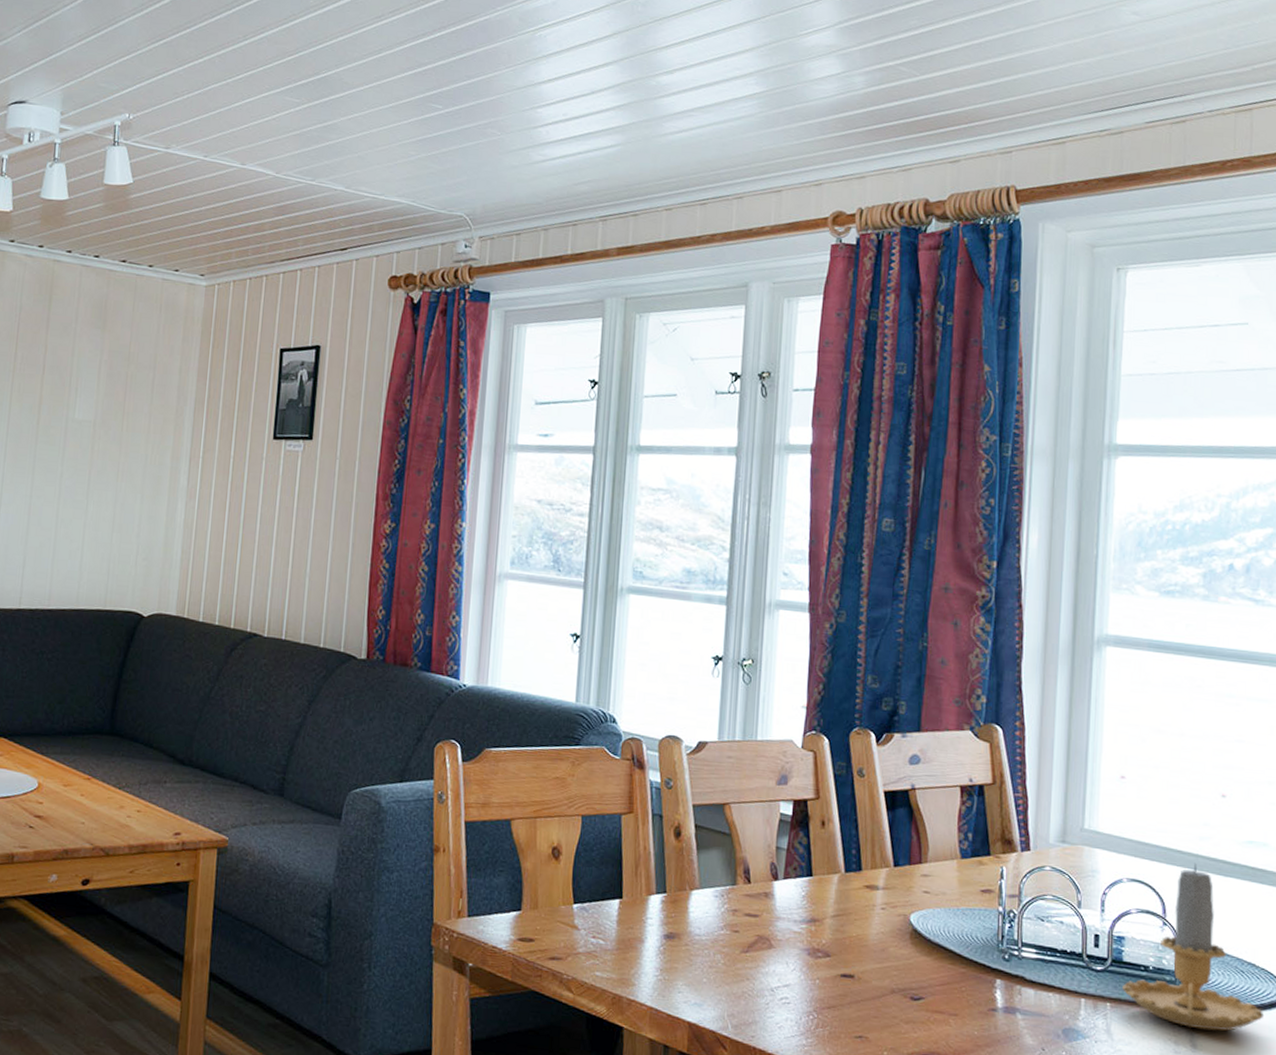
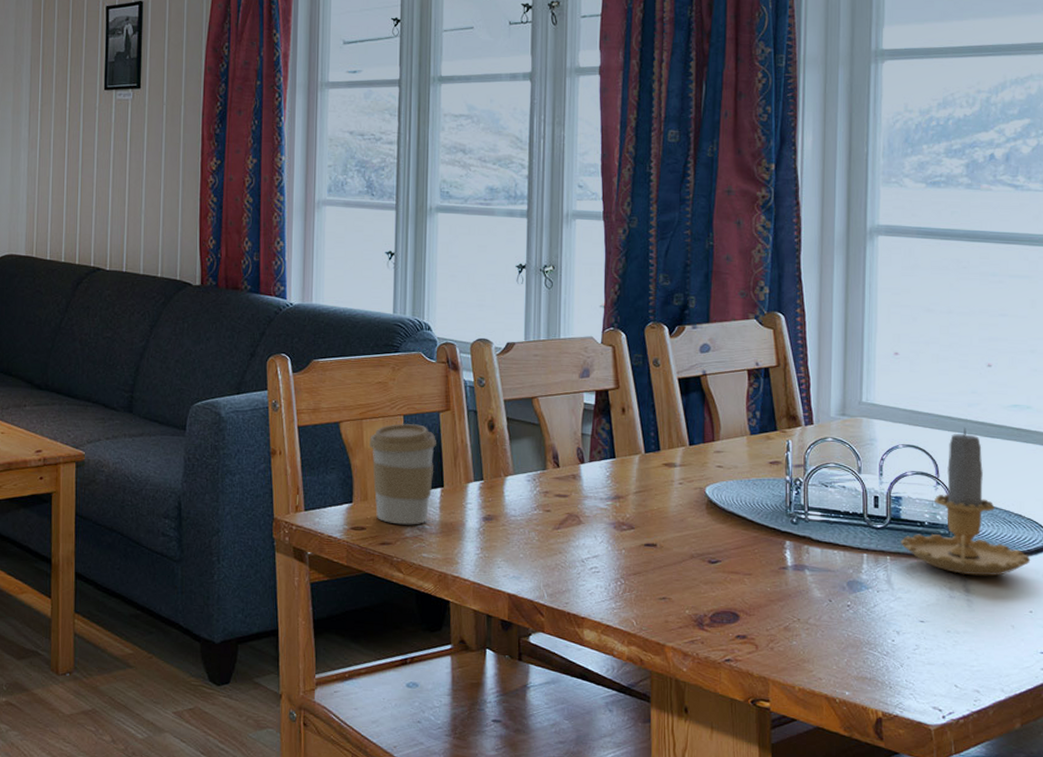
coffee cup: none [543,825,617,940] -> present [369,423,436,525]

